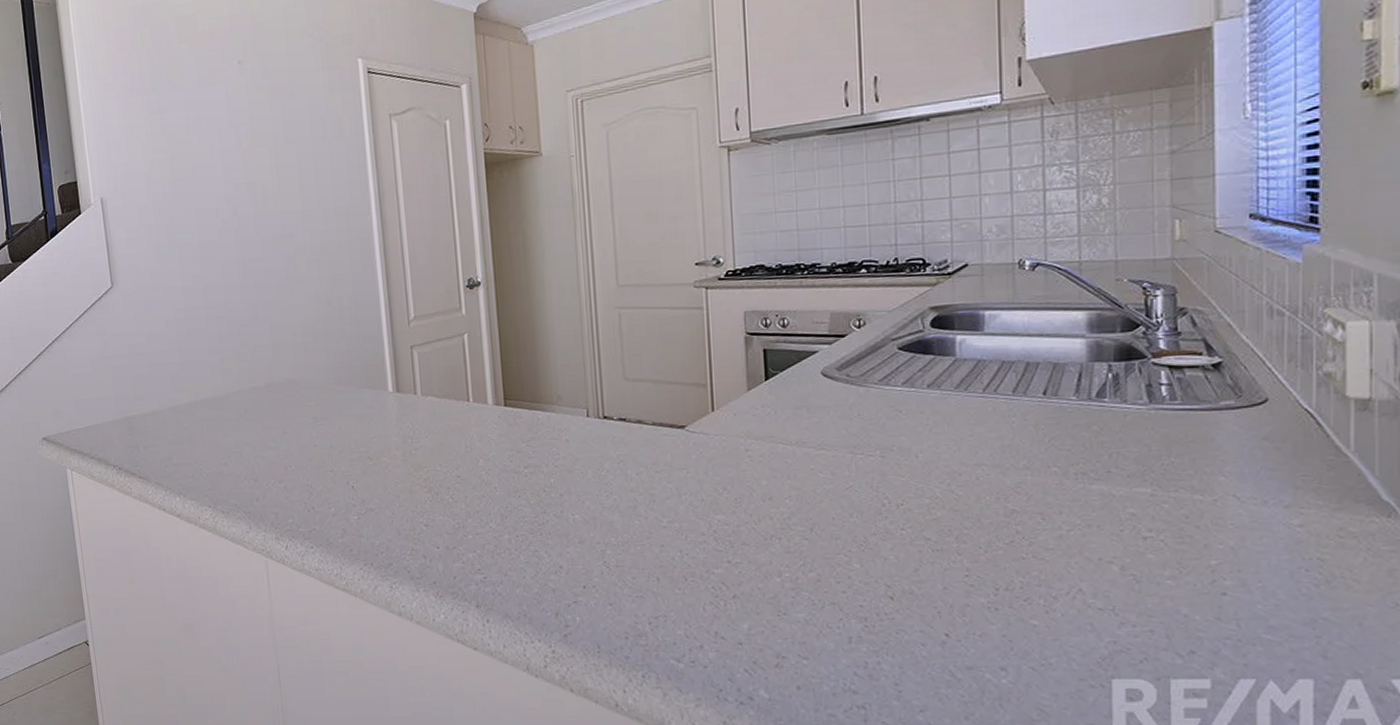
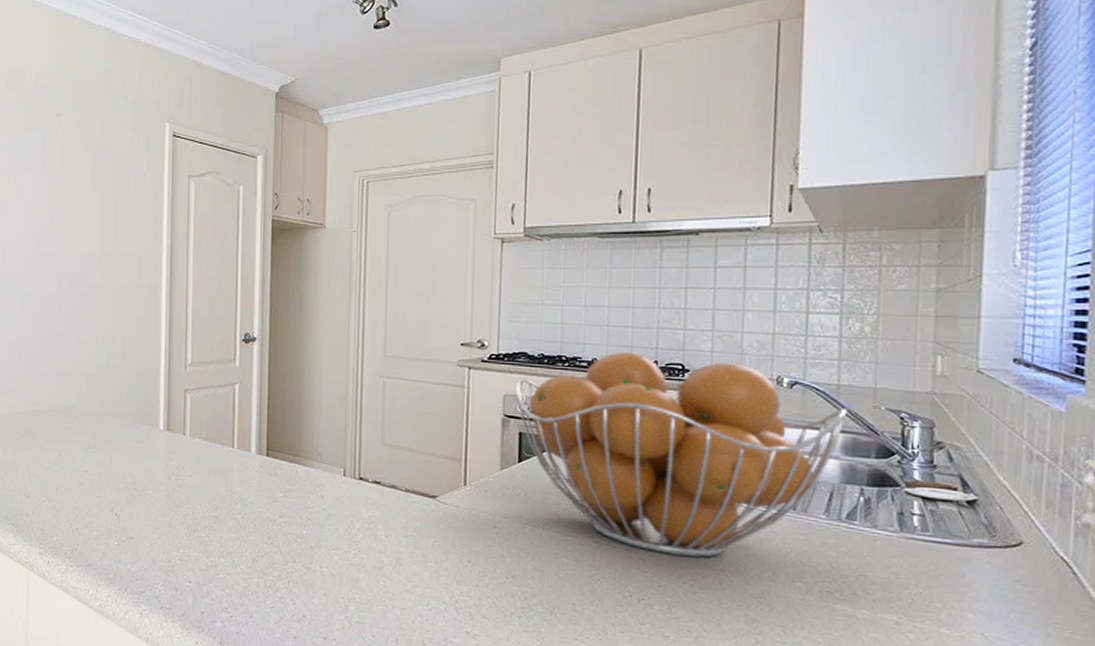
fruit basket: none [755,251,1091,456] -> present [515,352,848,558]

